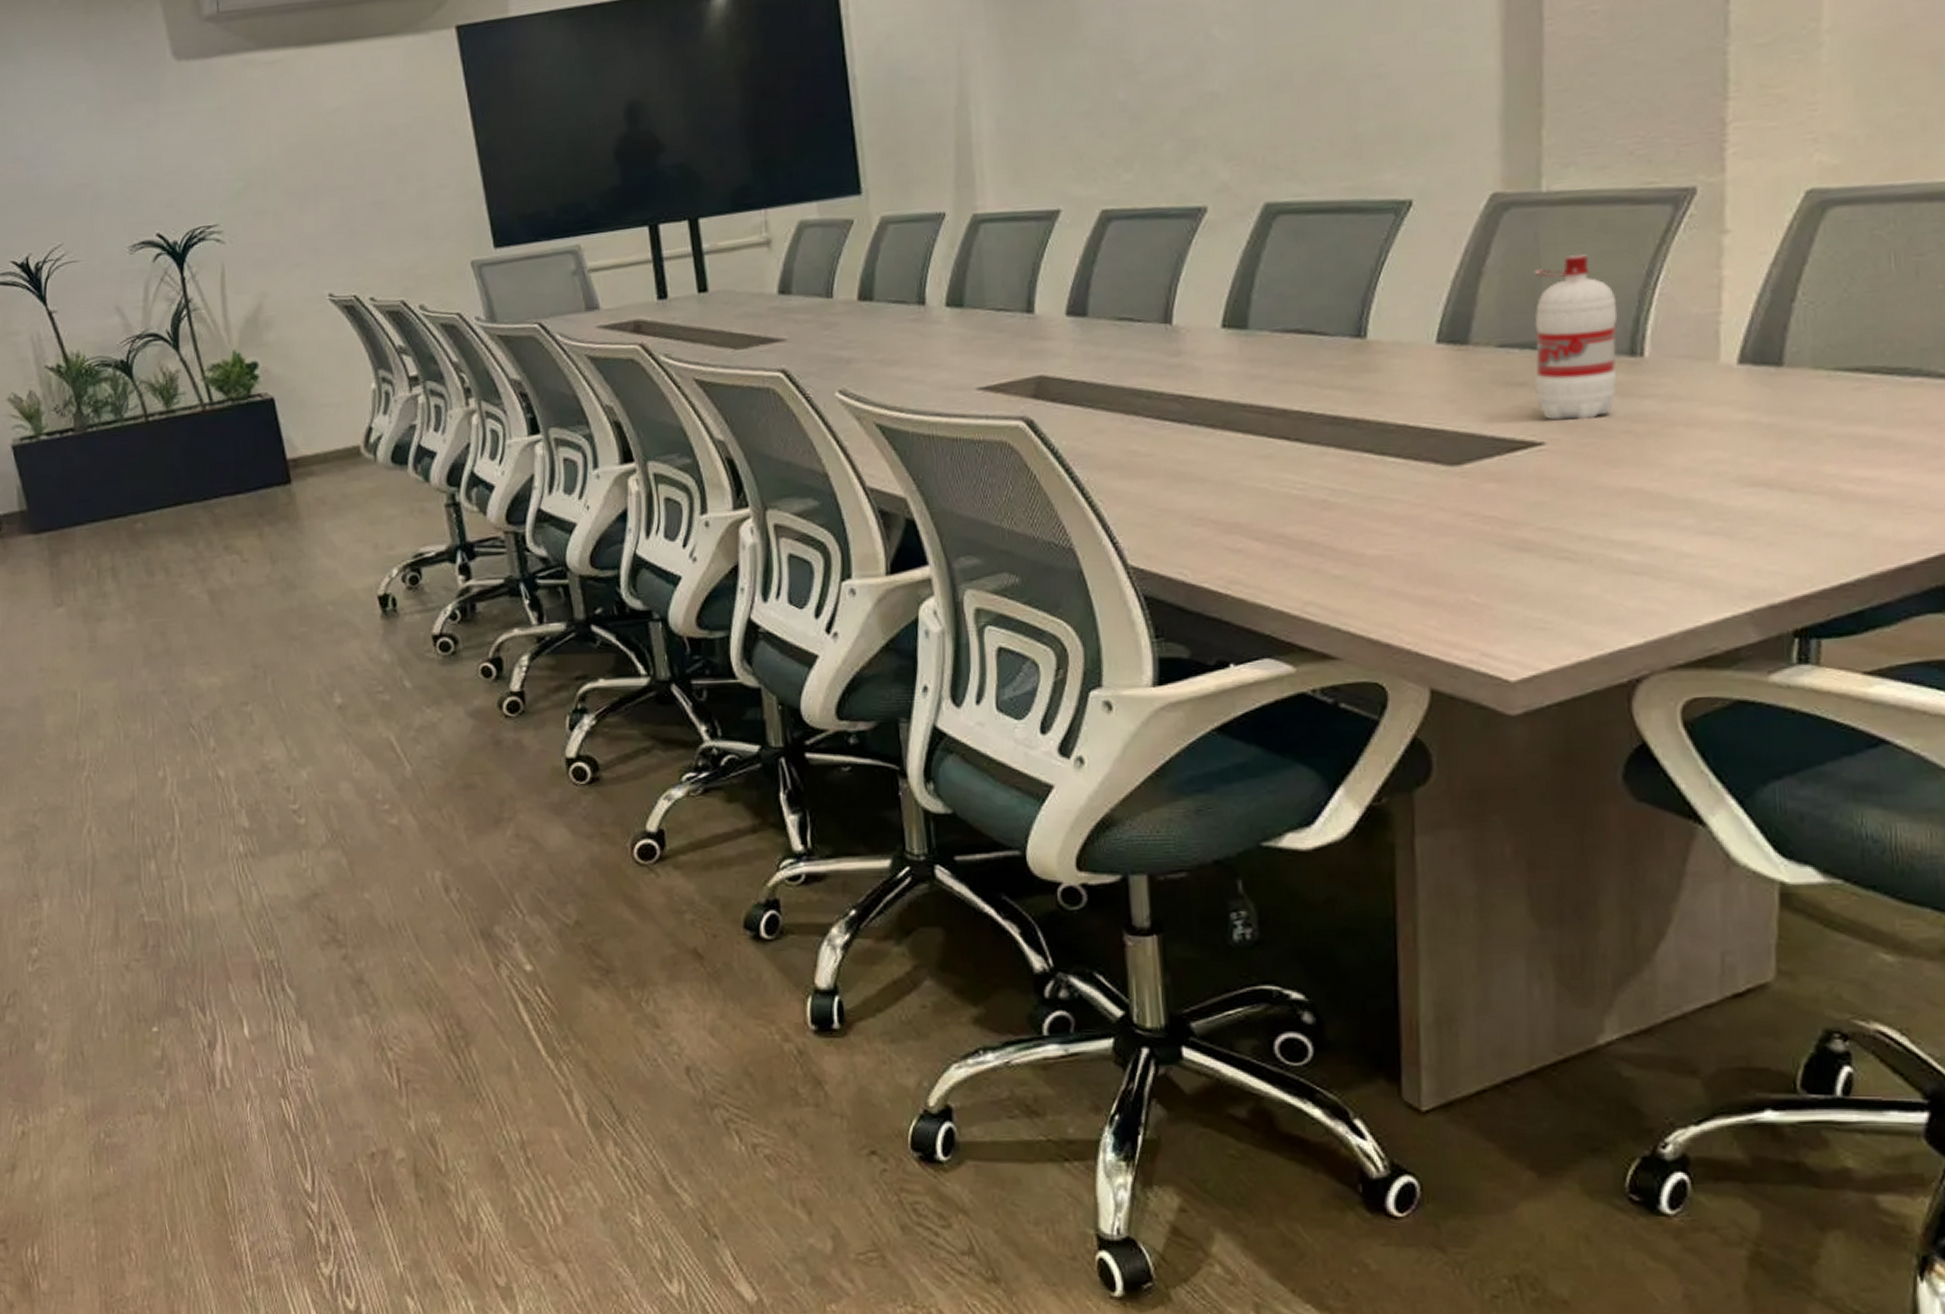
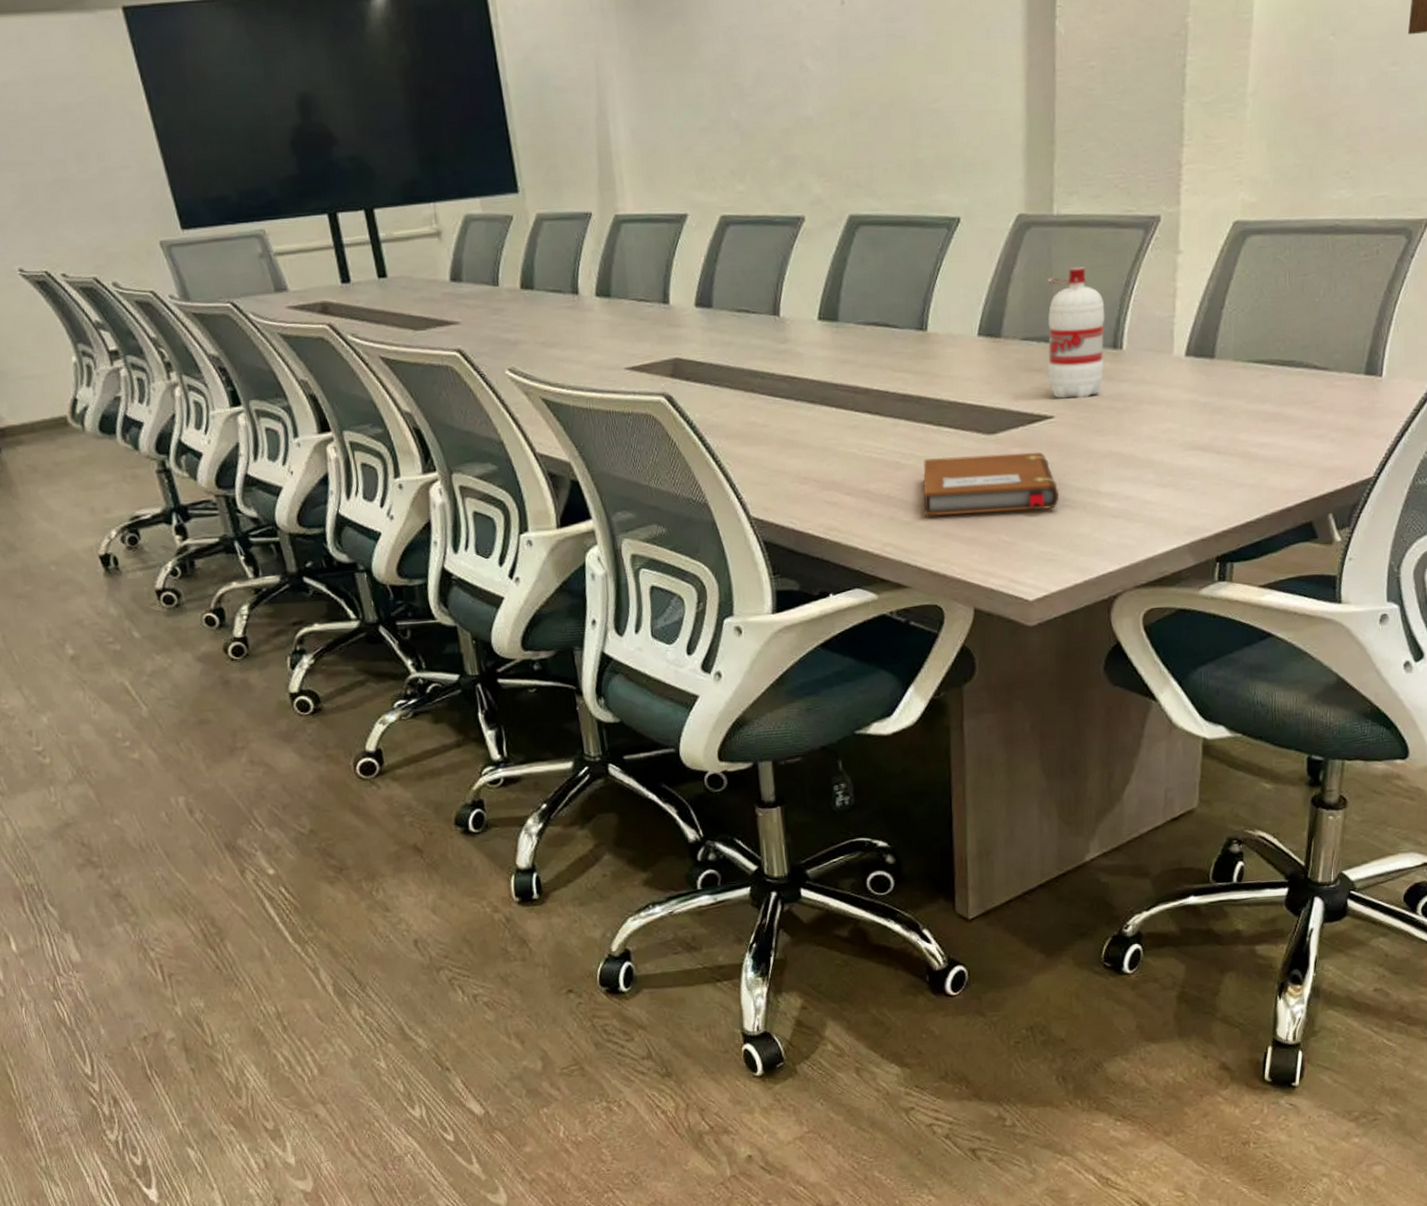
notebook: none [1359,488,1553,569] -> present [923,452,1059,516]

